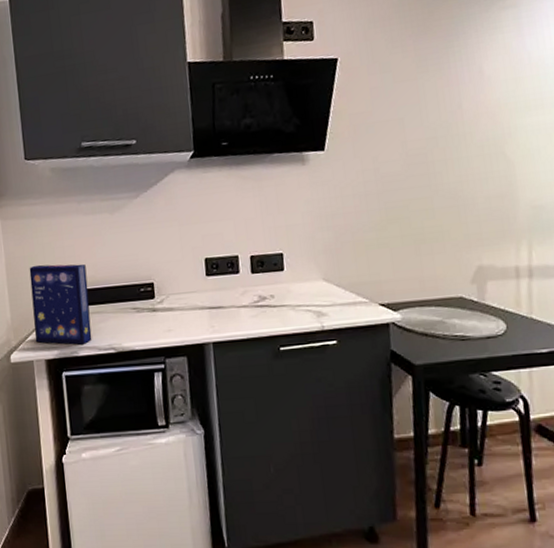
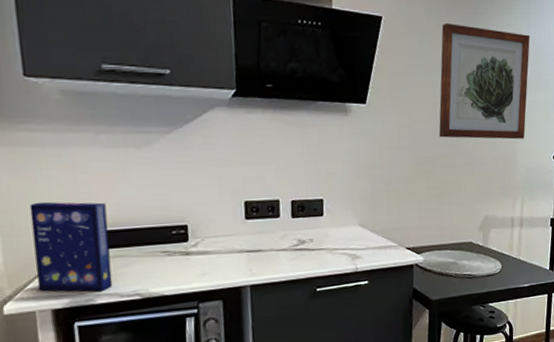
wall art: none [407,48,527,179] -> present [438,22,530,140]

